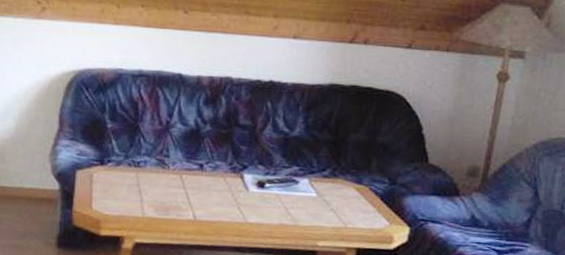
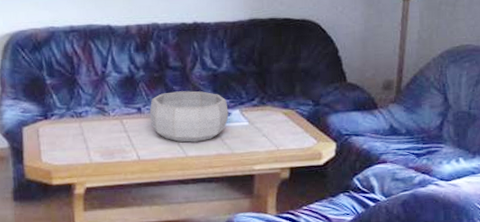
decorative bowl: none [211,151,297,209] -> present [149,91,229,143]

